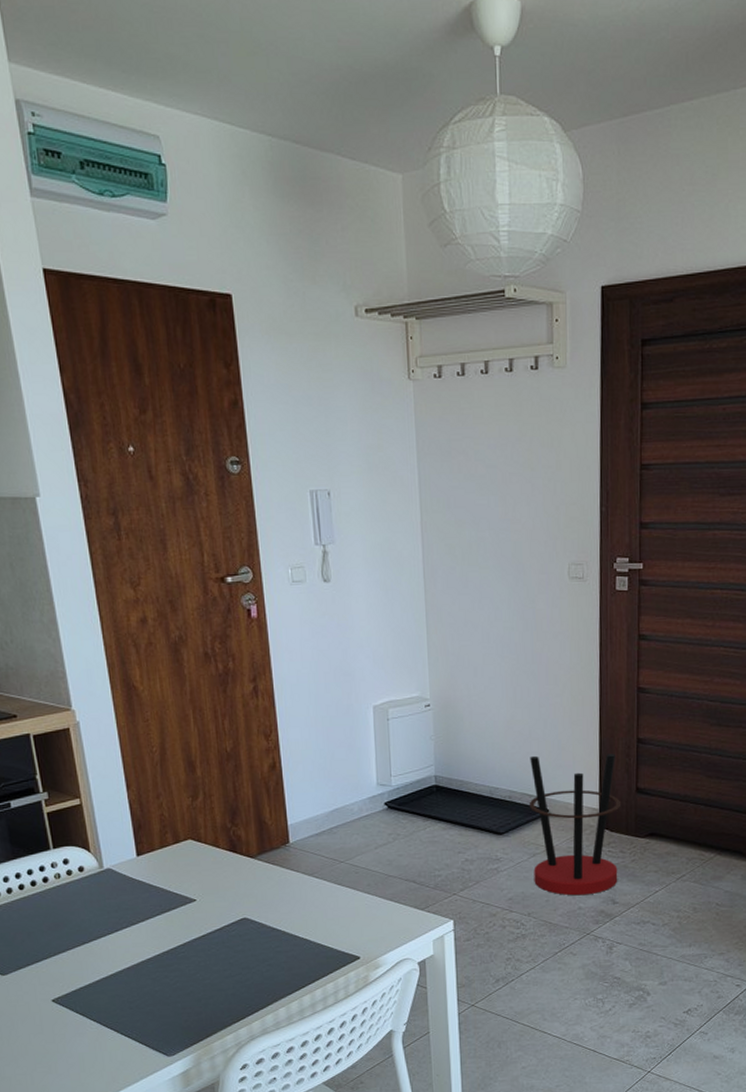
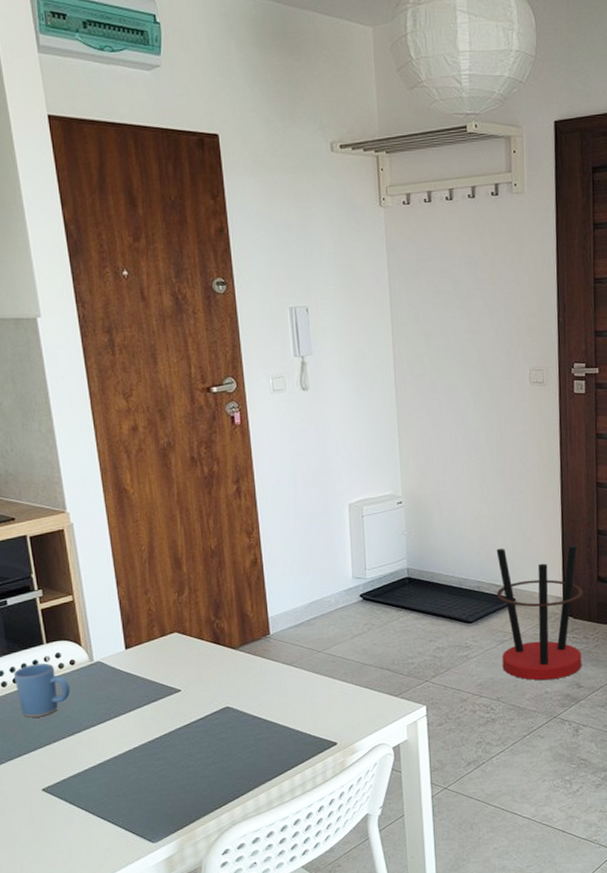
mug: none [19,869,80,926] -> present [13,662,71,718]

